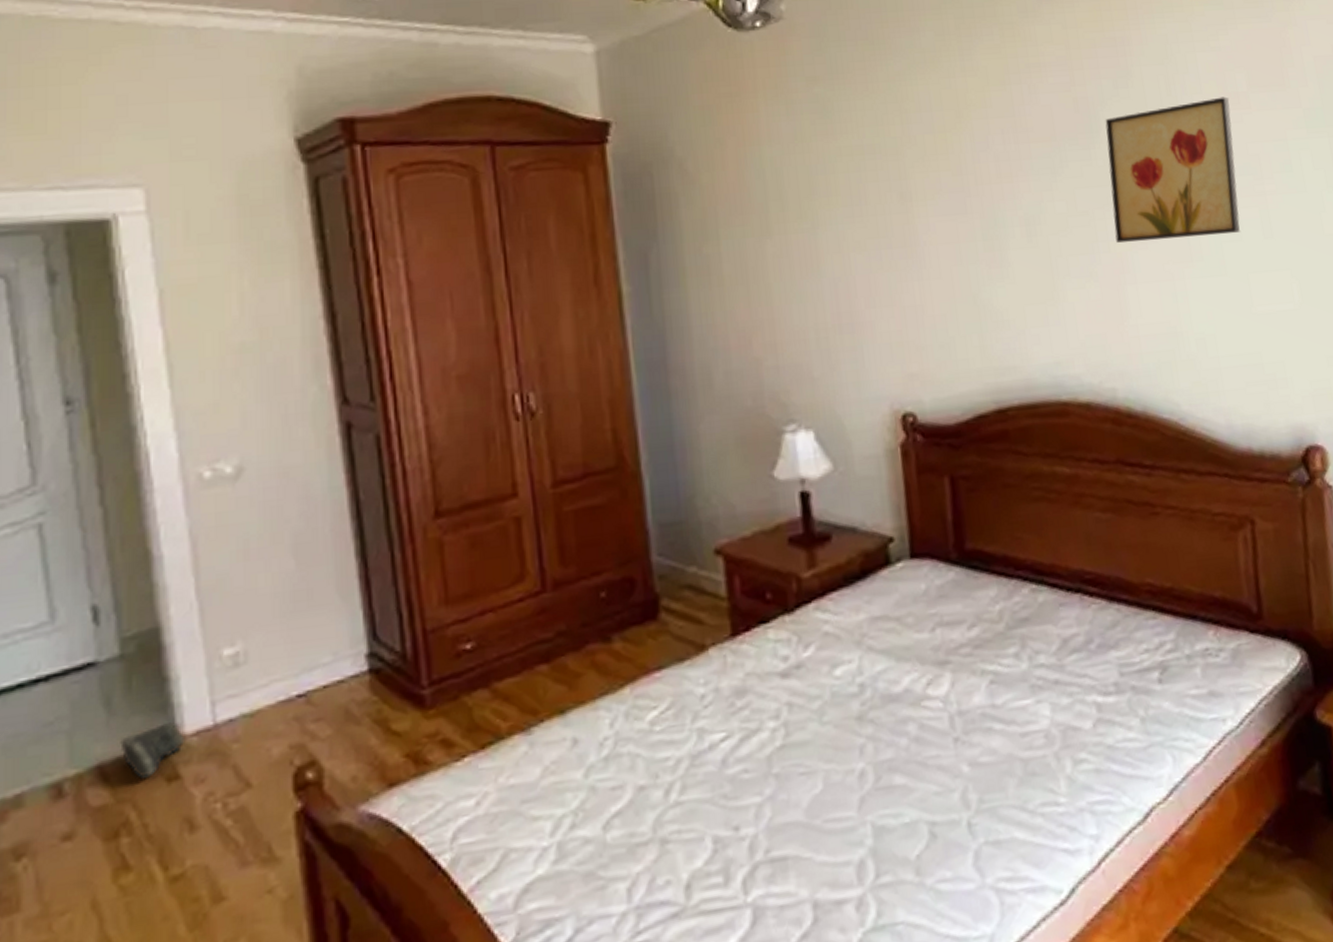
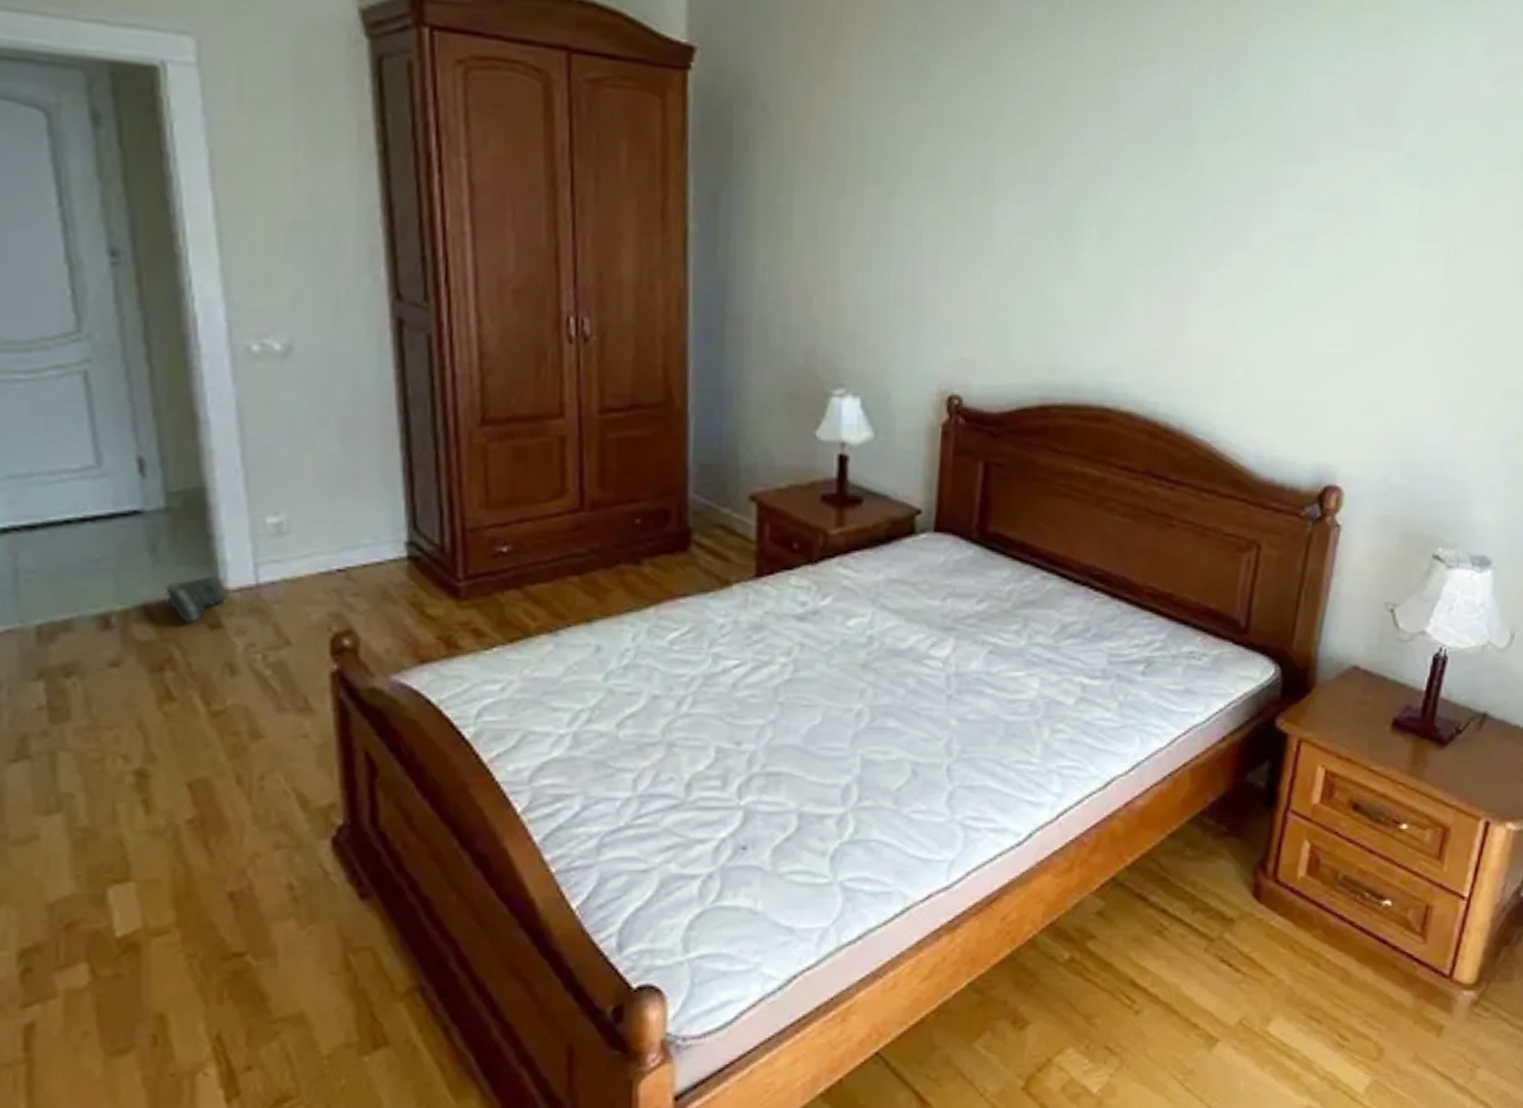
wall art: present [1105,96,1240,243] -> none [1189,125,1333,269]

